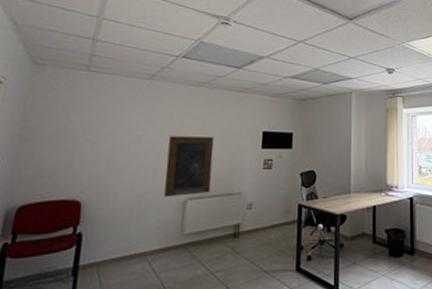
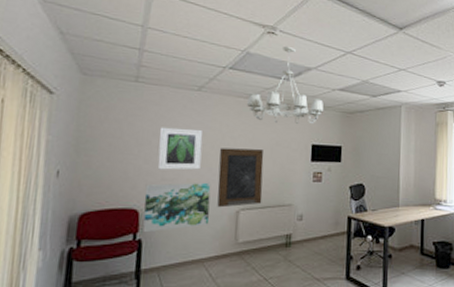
wall art: none [83,171,159,226] -> present [142,182,211,233]
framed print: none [103,115,153,159] -> present [157,127,203,170]
chandelier: none [199,35,276,112] -> present [247,46,324,125]

